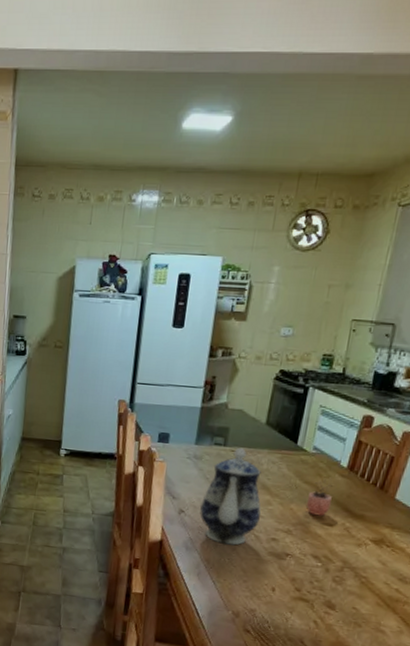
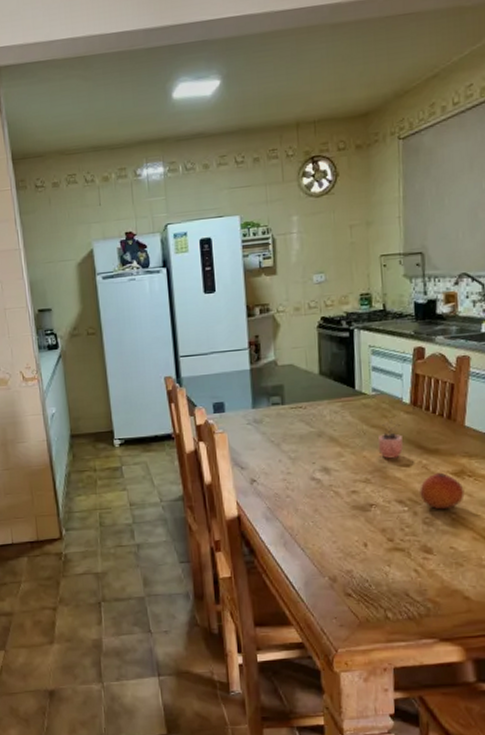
teapot: present [199,447,262,545] -> none [270,403,335,507]
fruit: none [336,537,380,573] -> present [420,472,465,510]

